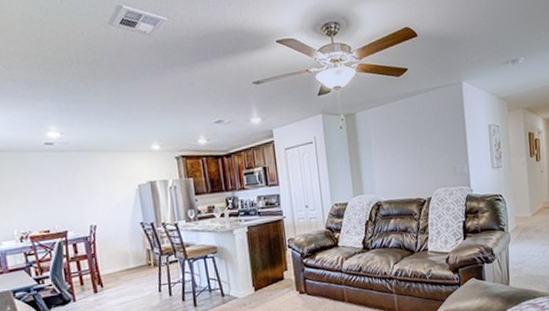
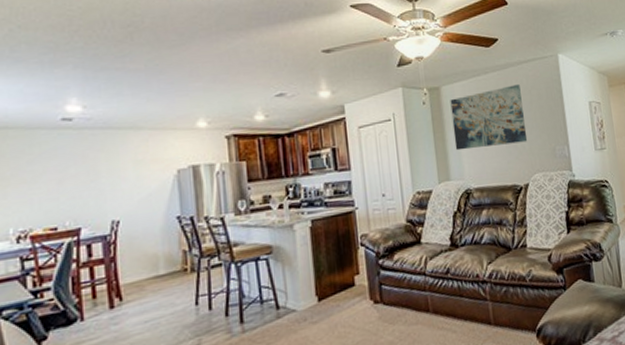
wall art: none [364,109,432,169] -> present [450,83,528,151]

